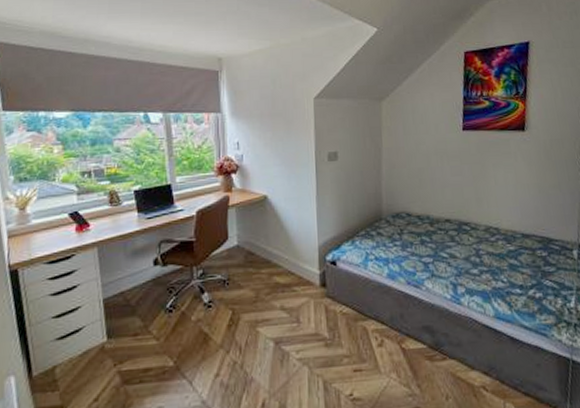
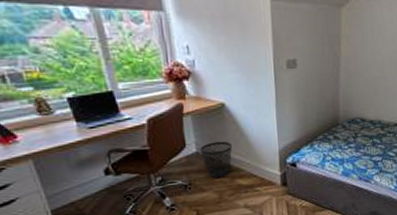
wastebasket: none [241,234,271,275] -> present [200,141,232,179]

